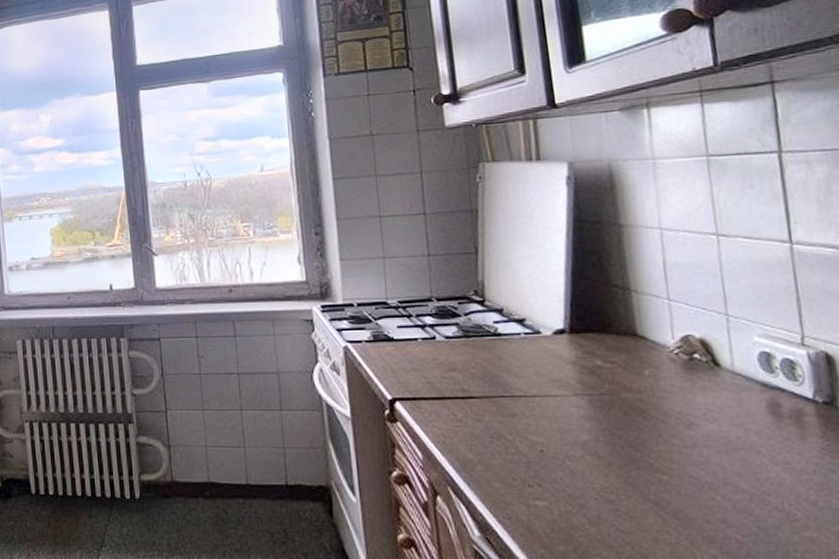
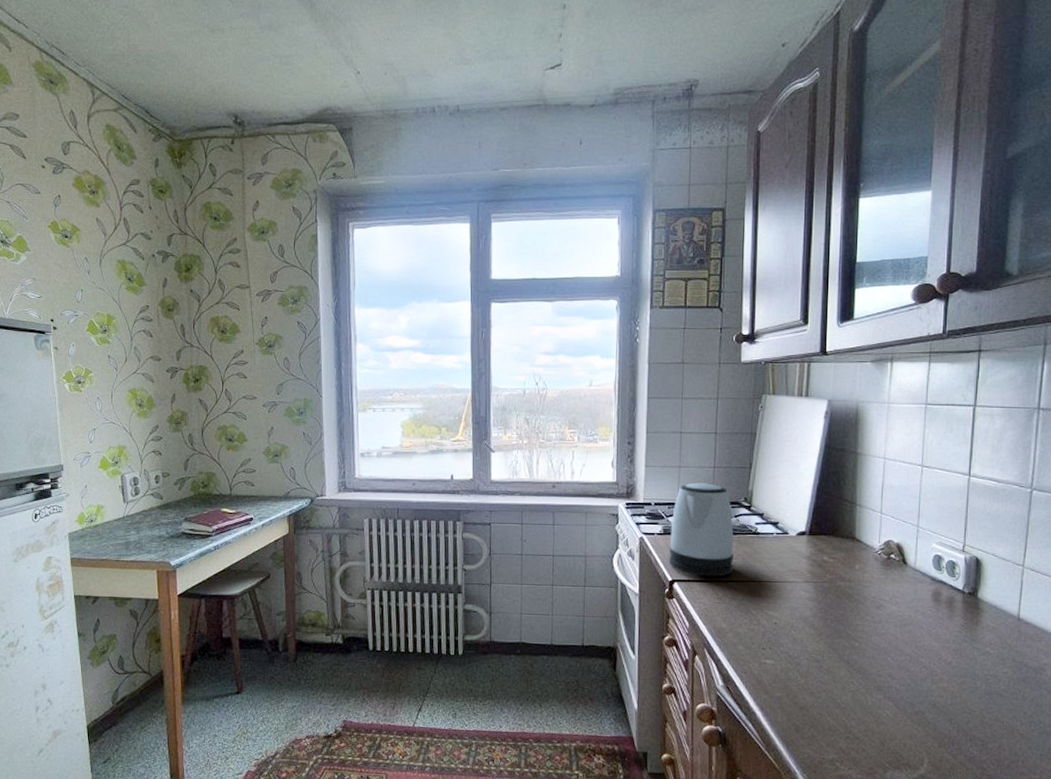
kettle: none [382,275,472,393] -> present [668,482,734,577]

